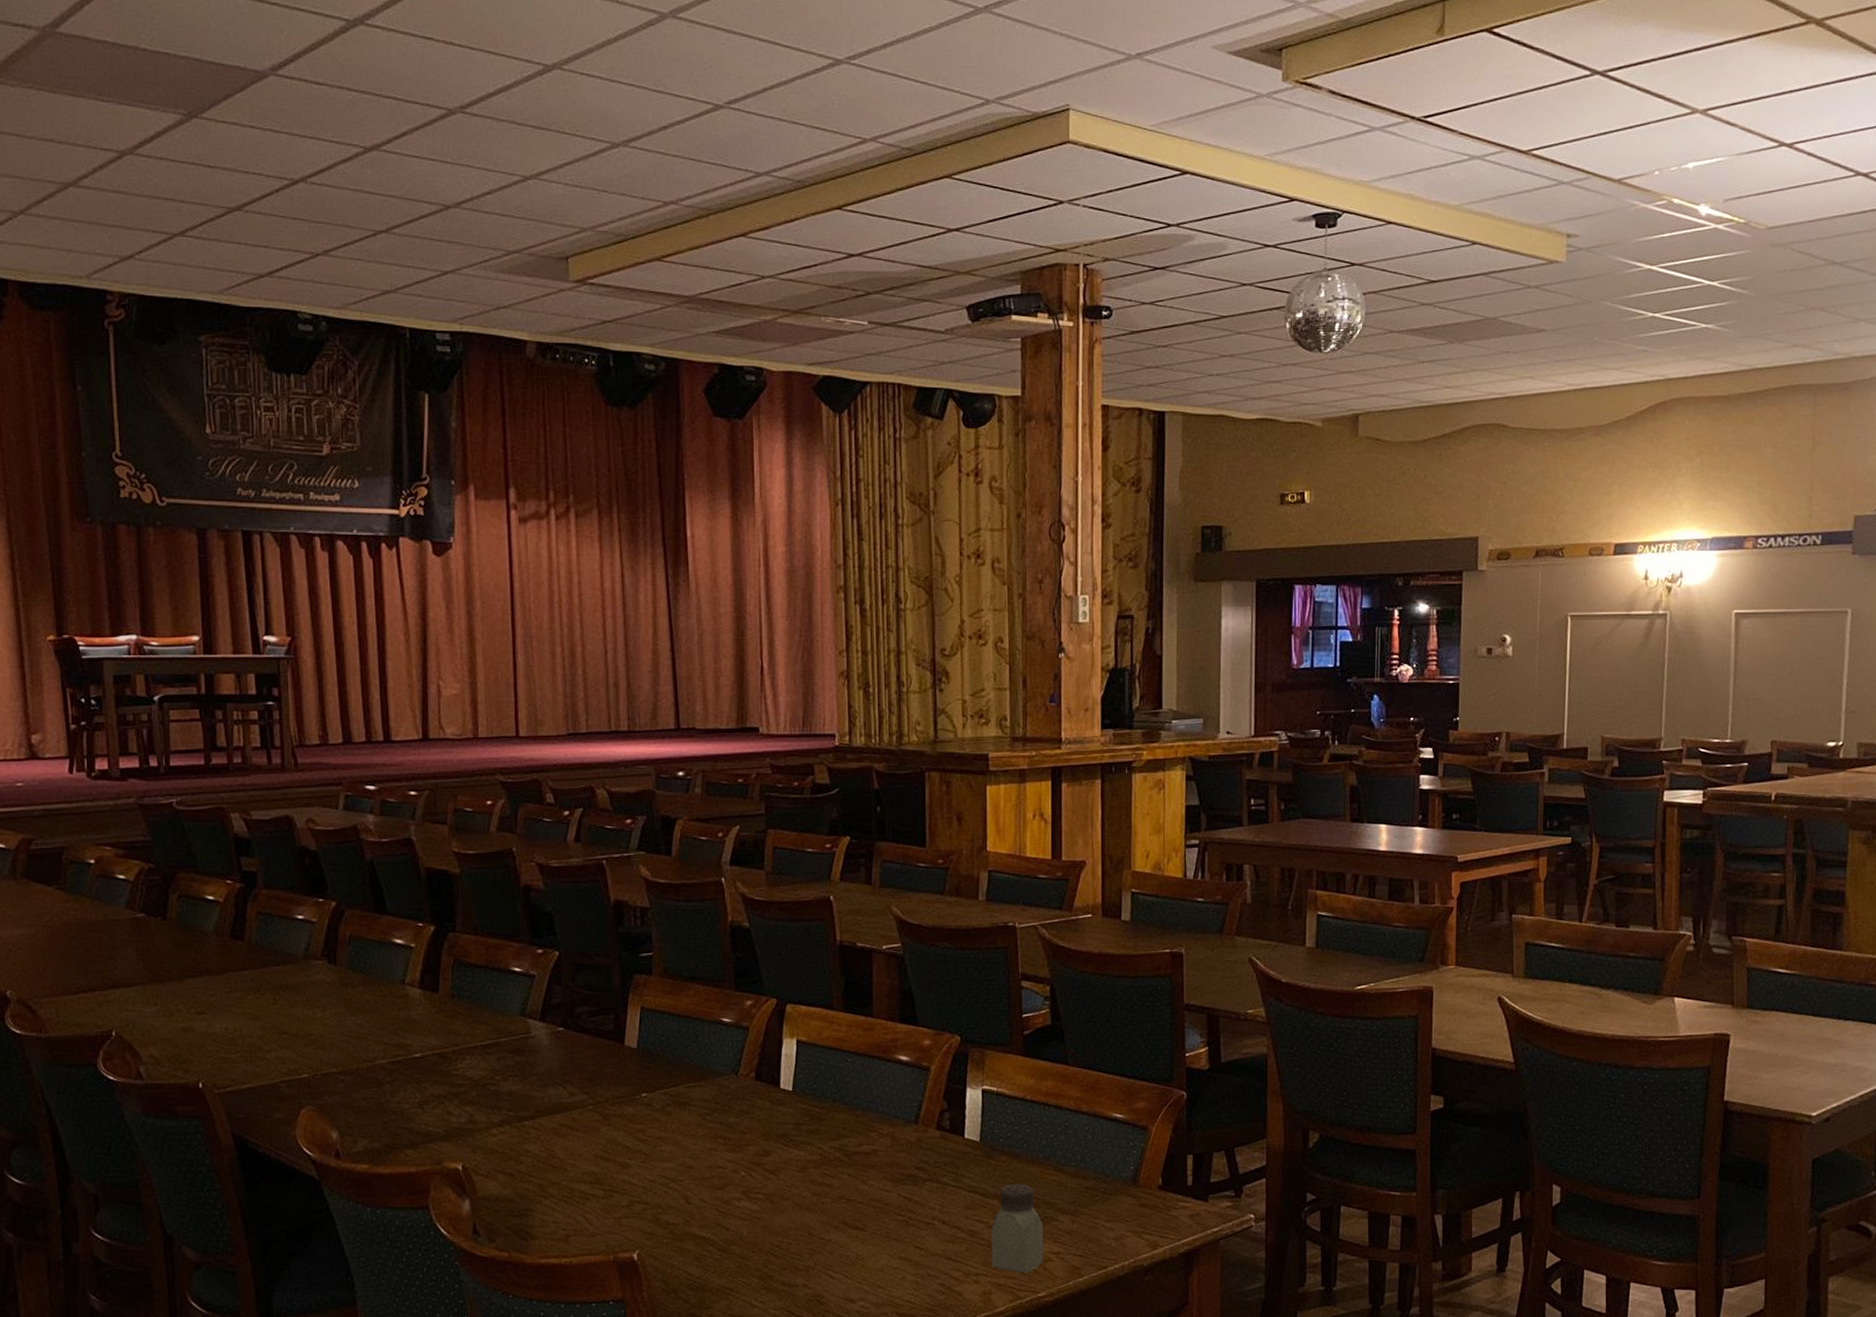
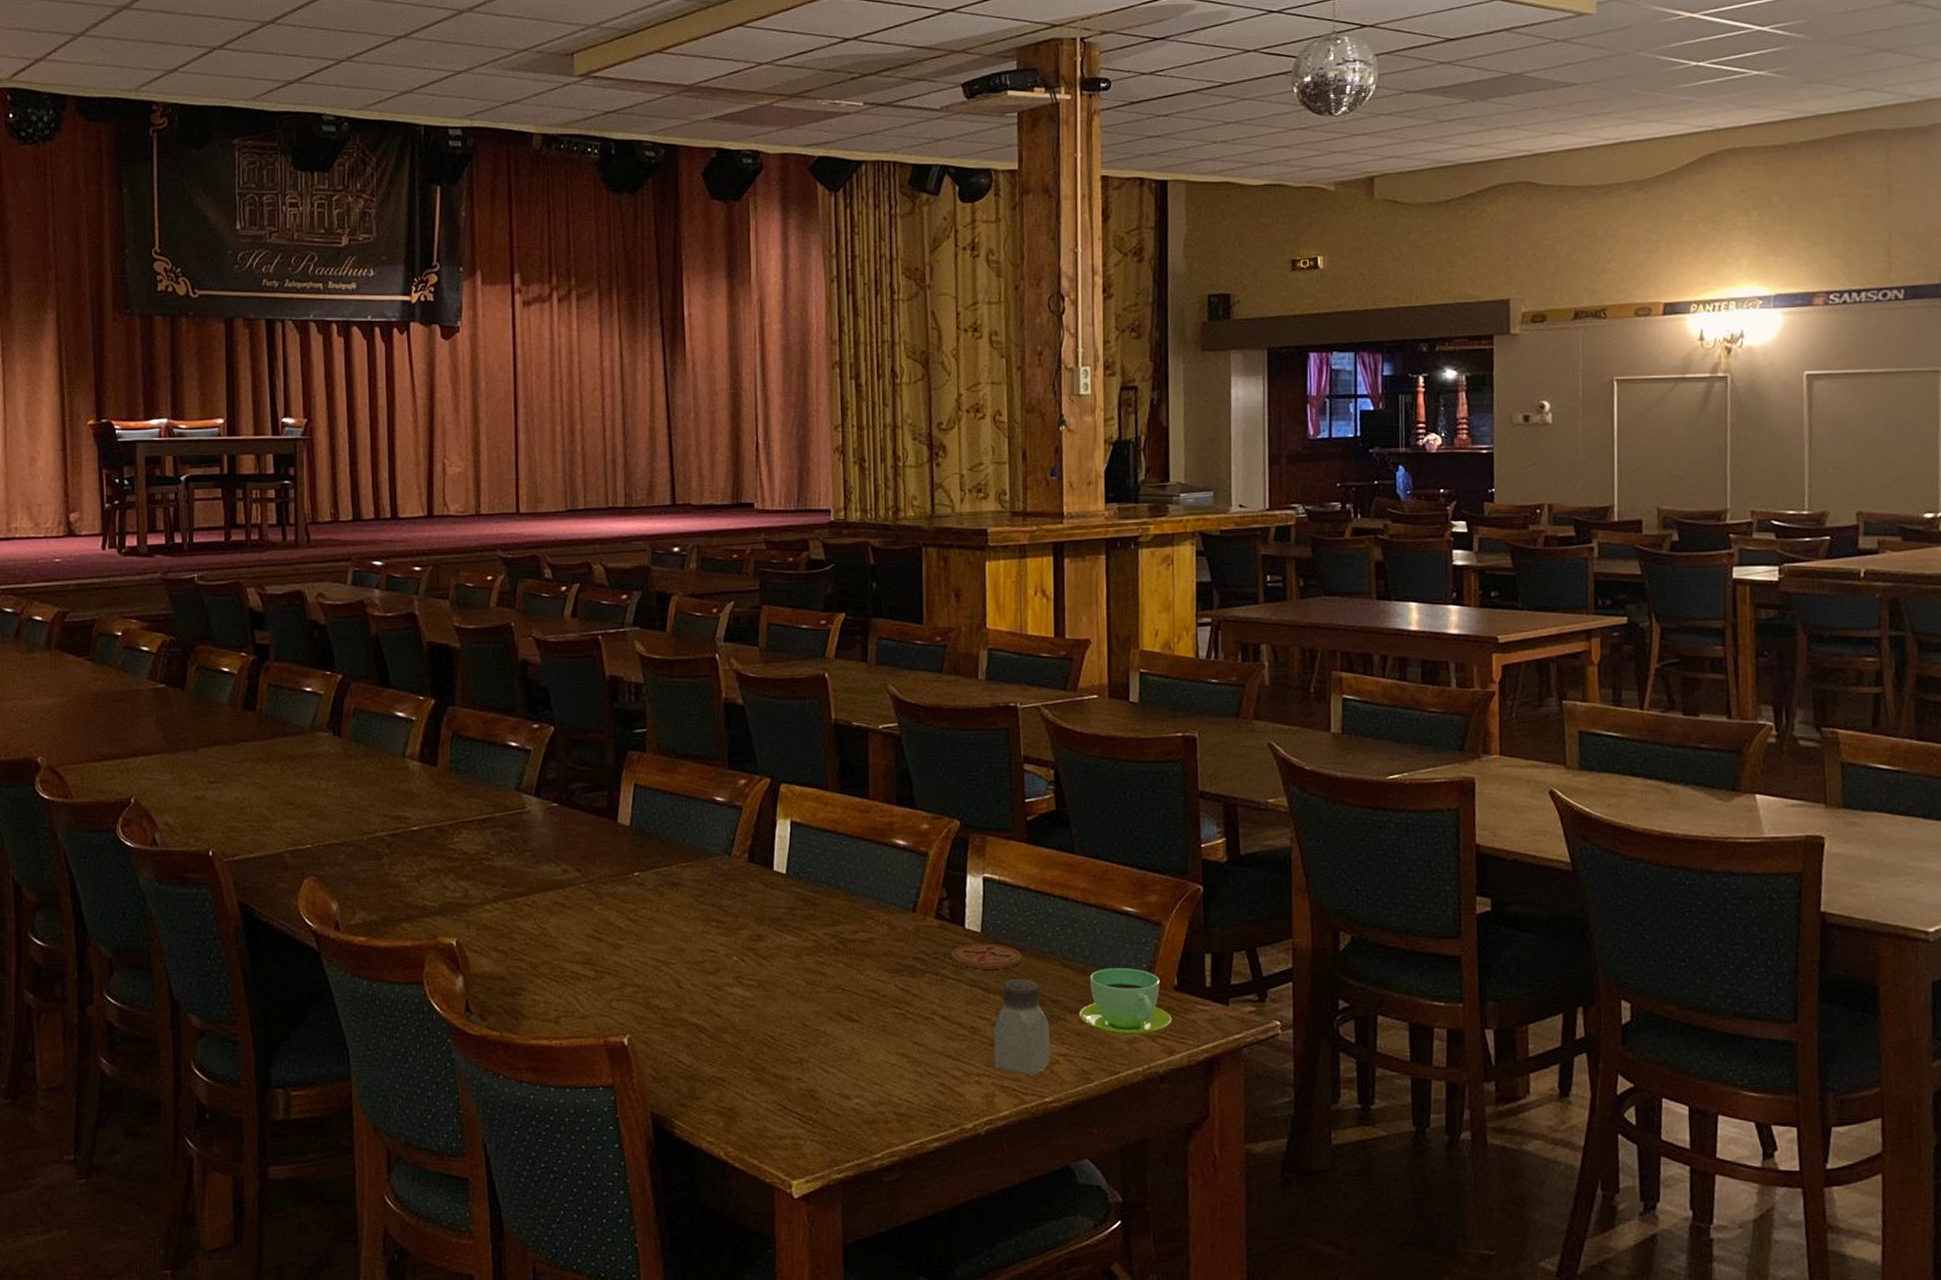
coaster: none [950,1151,1018,1176] -> present [950,943,1022,970]
cup: none [1070,1170,1156,1234] -> present [1078,967,1172,1036]

